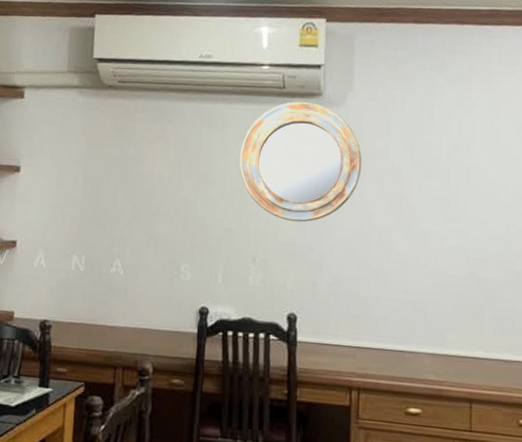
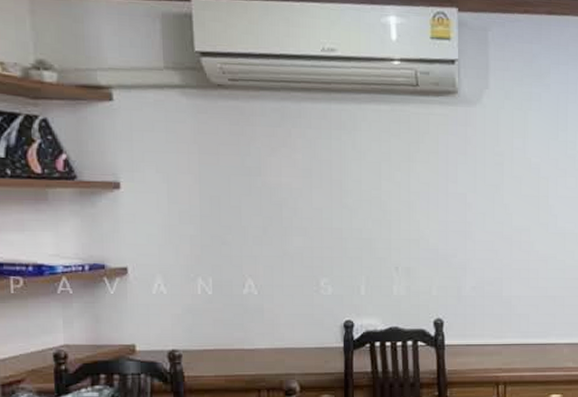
home mirror: present [239,101,362,222] -> none [374,100,501,228]

